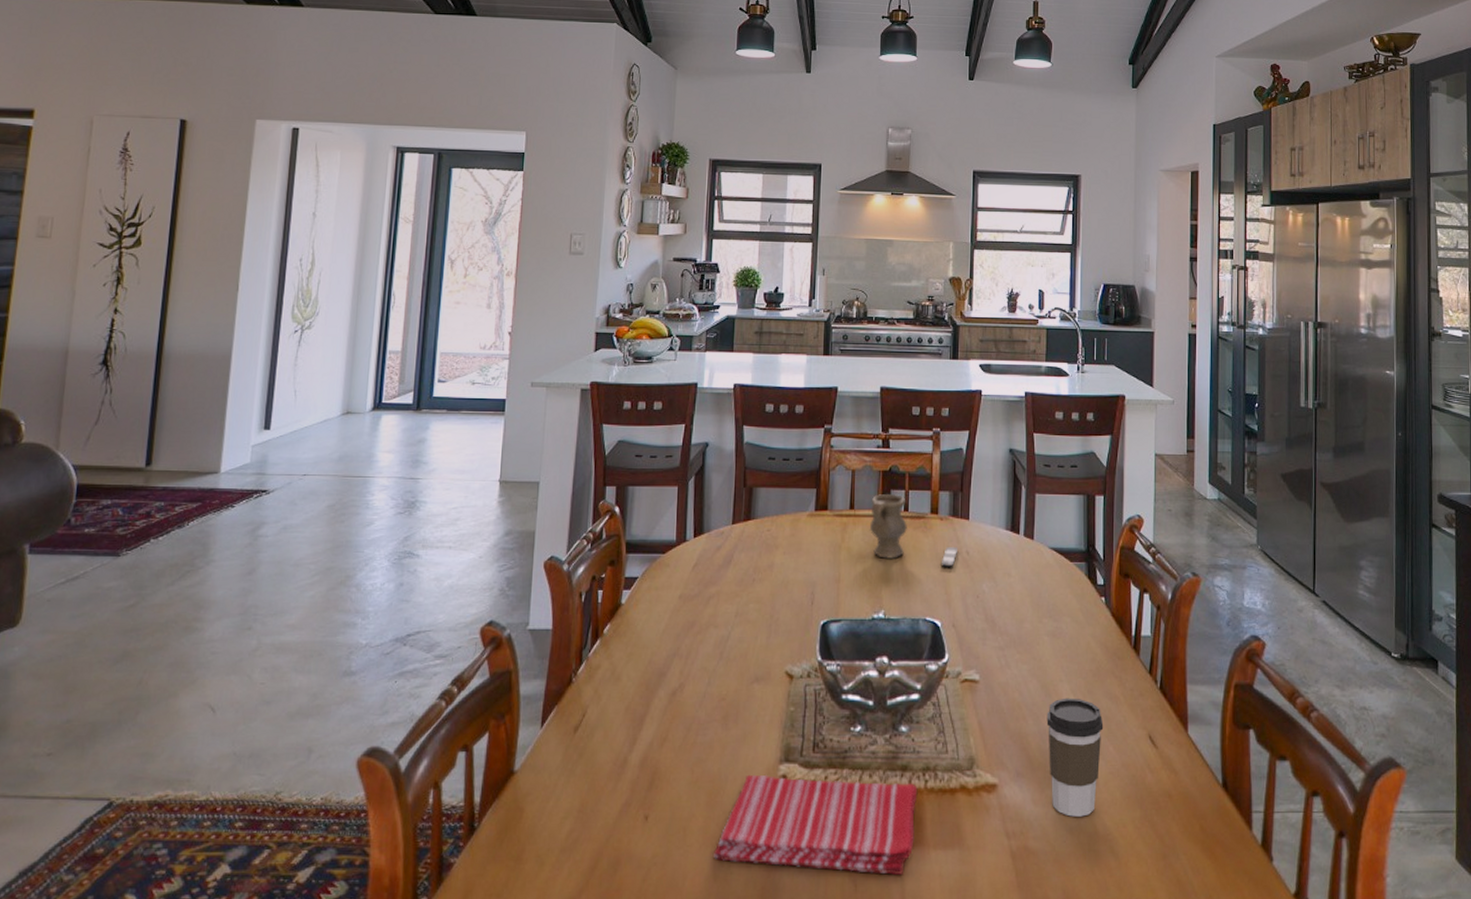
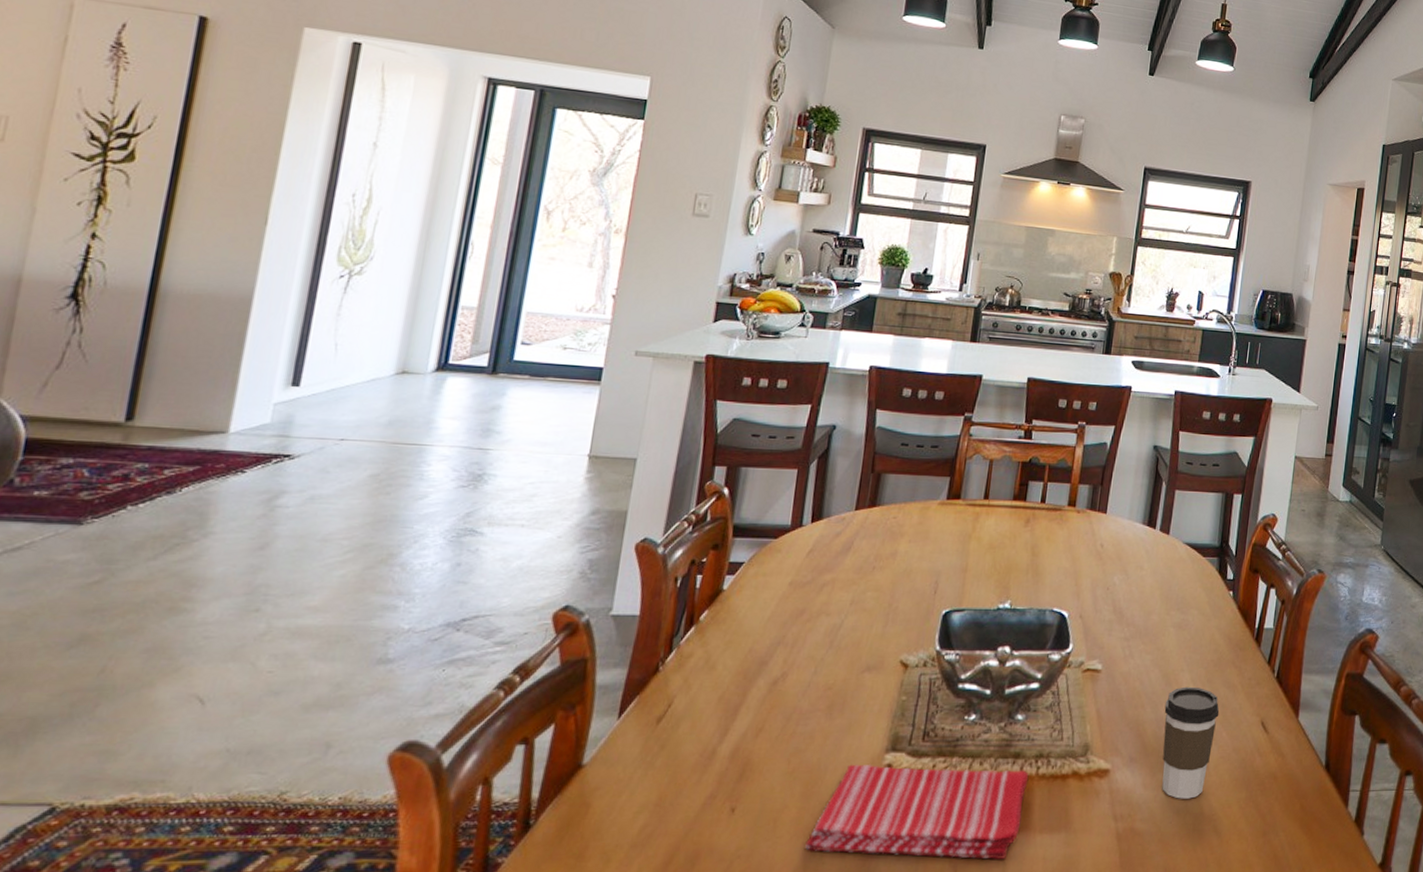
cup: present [870,493,959,567] -> none [1003,484,1093,559]

